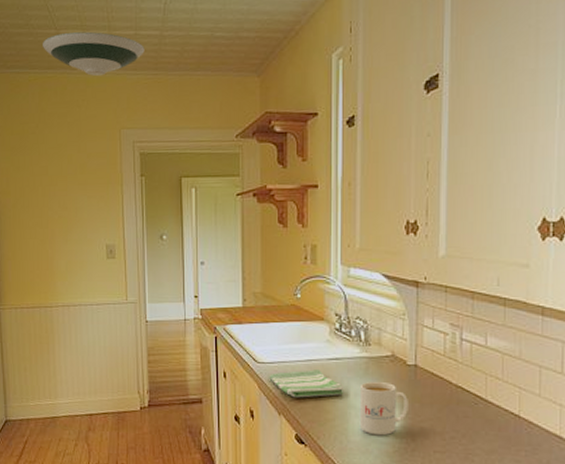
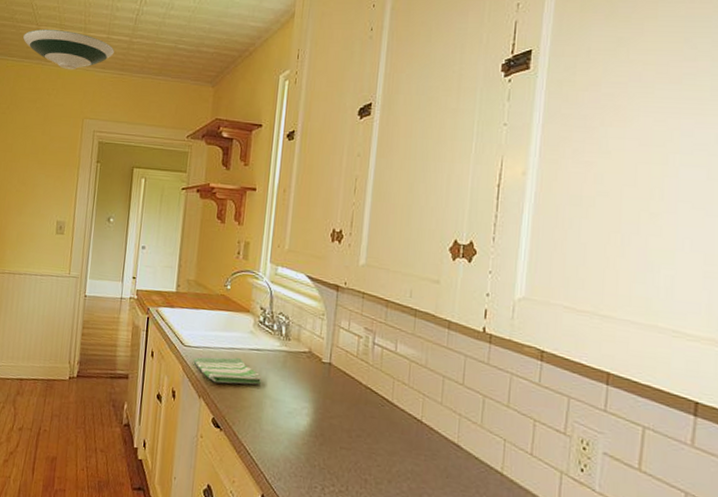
mug: present [359,381,408,436] -> none [273,374,321,428]

